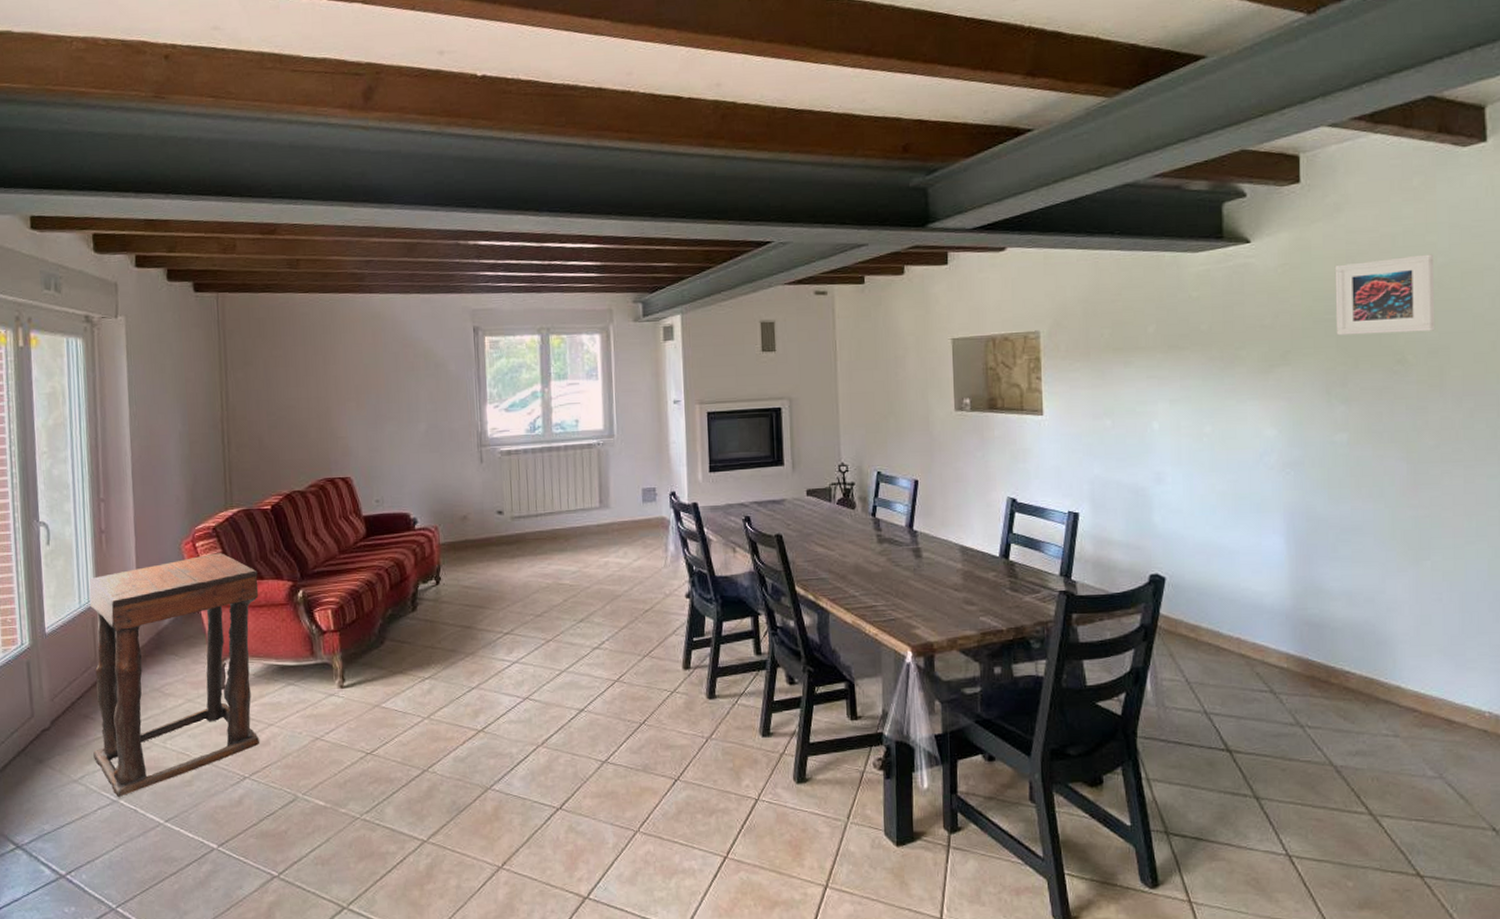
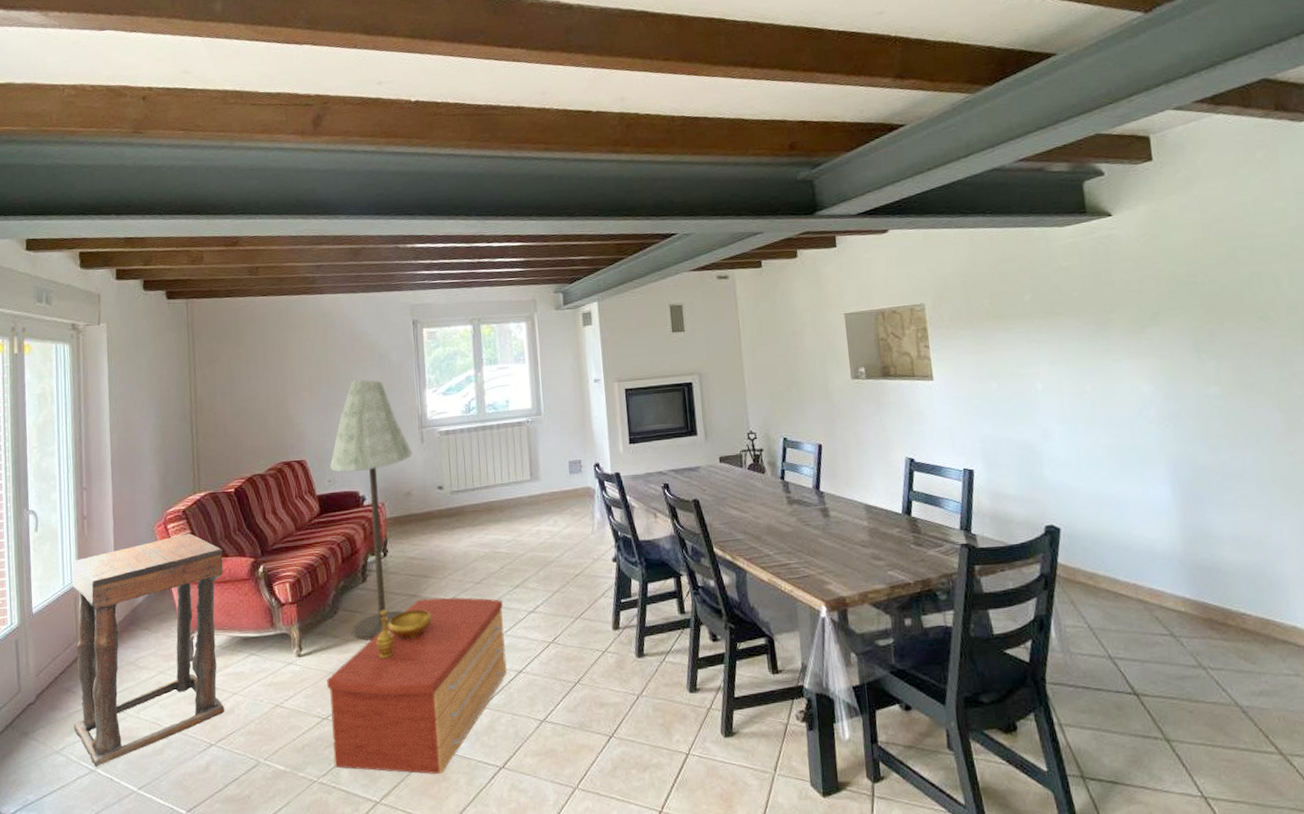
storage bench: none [372,629,567,815] -> present [327,596,507,775]
floor lamp: none [377,391,470,673] -> present [329,379,413,641]
decorative bowl: none [426,641,488,692] -> present [376,609,432,659]
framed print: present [1334,254,1436,336] -> none [1192,219,1293,297]

